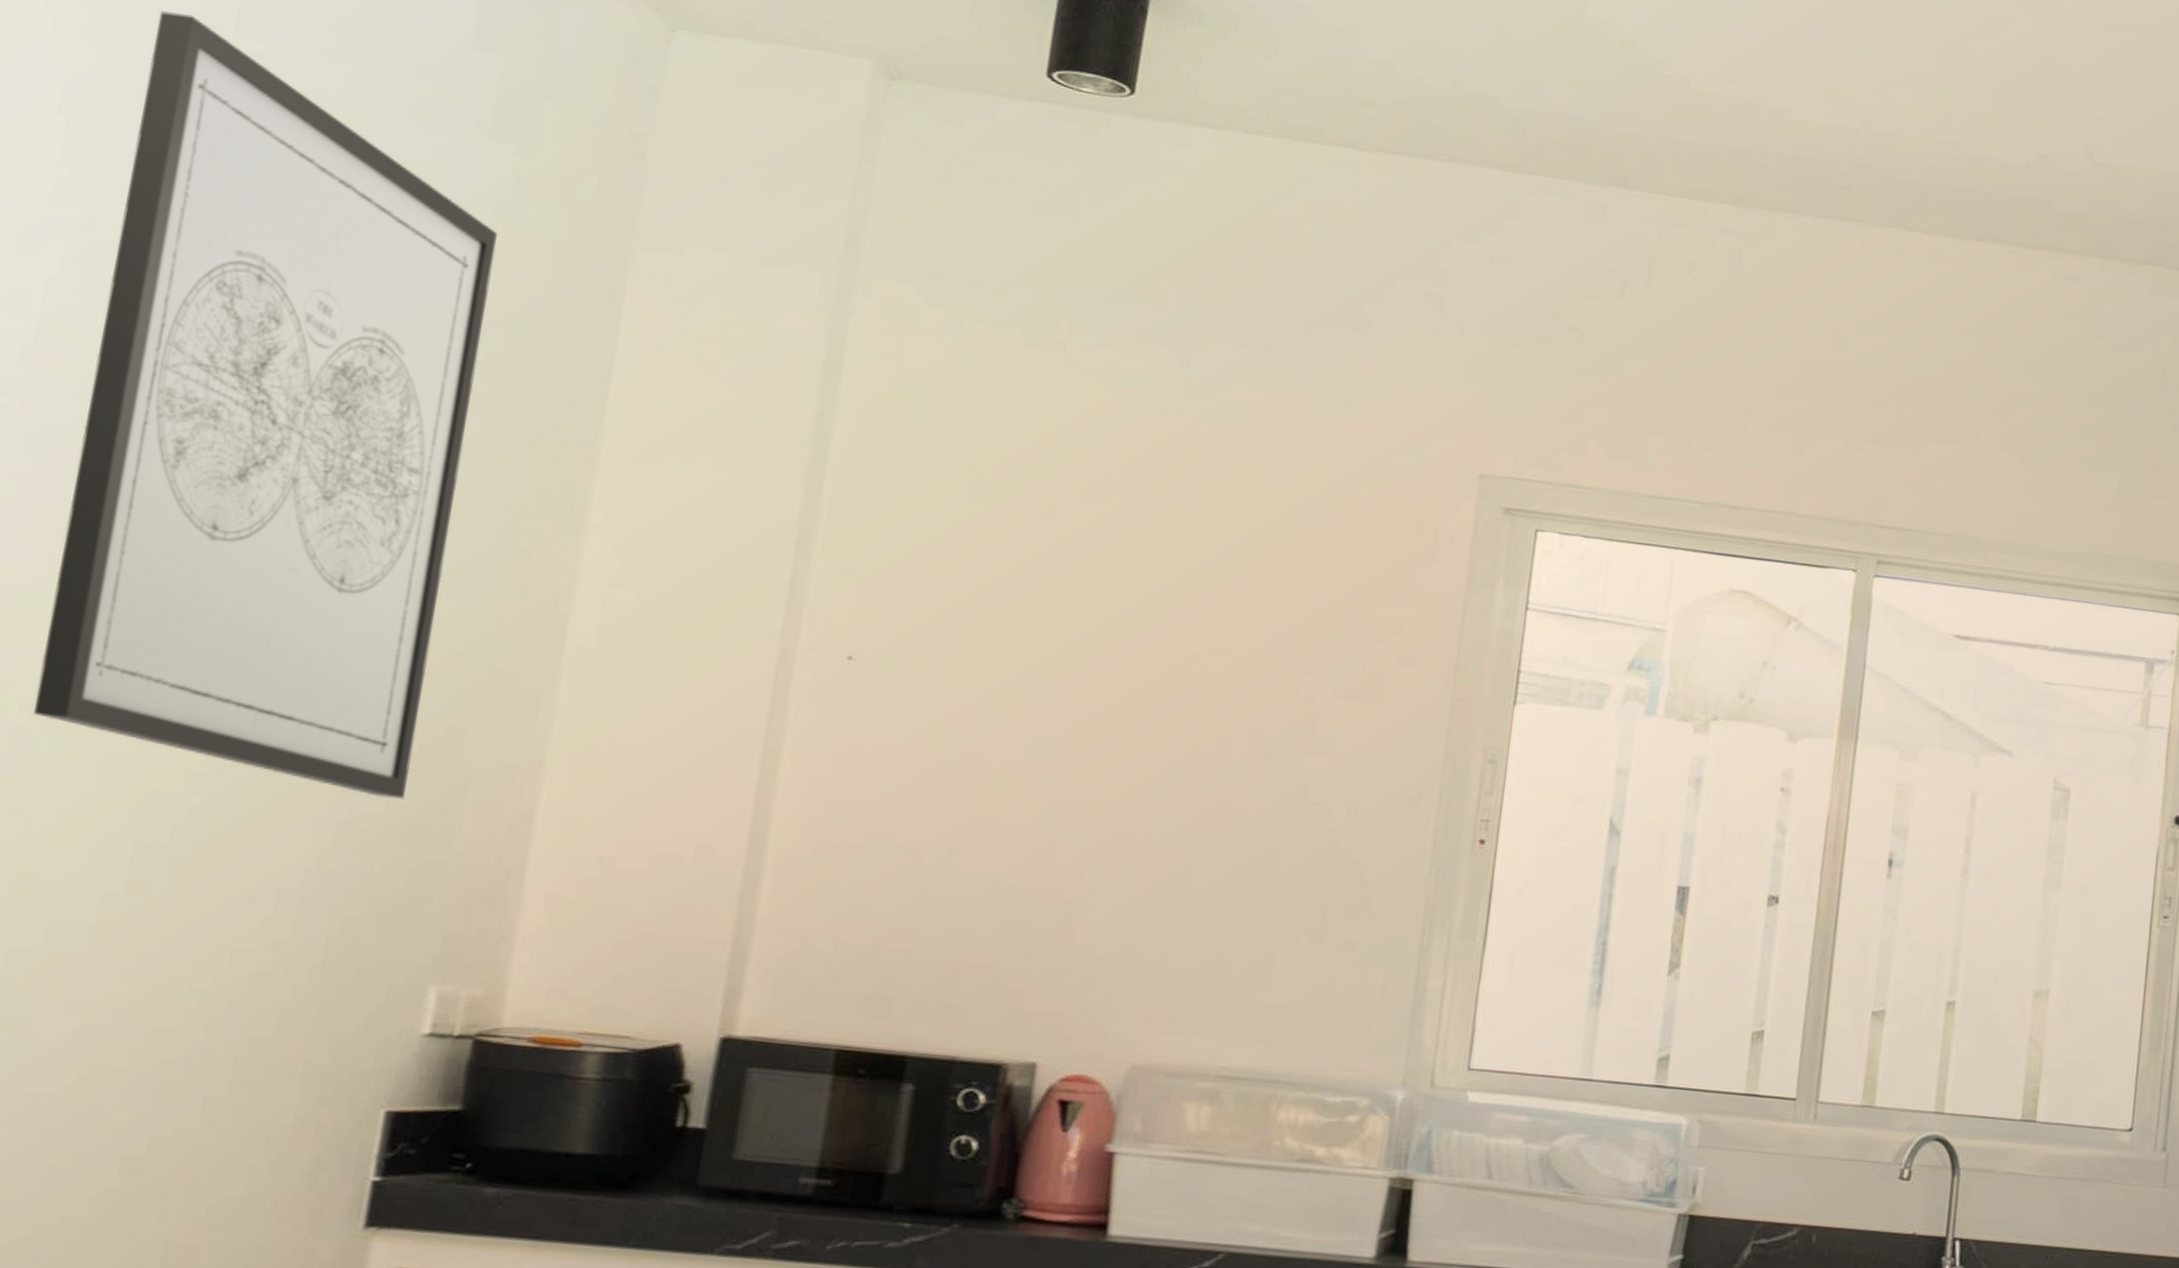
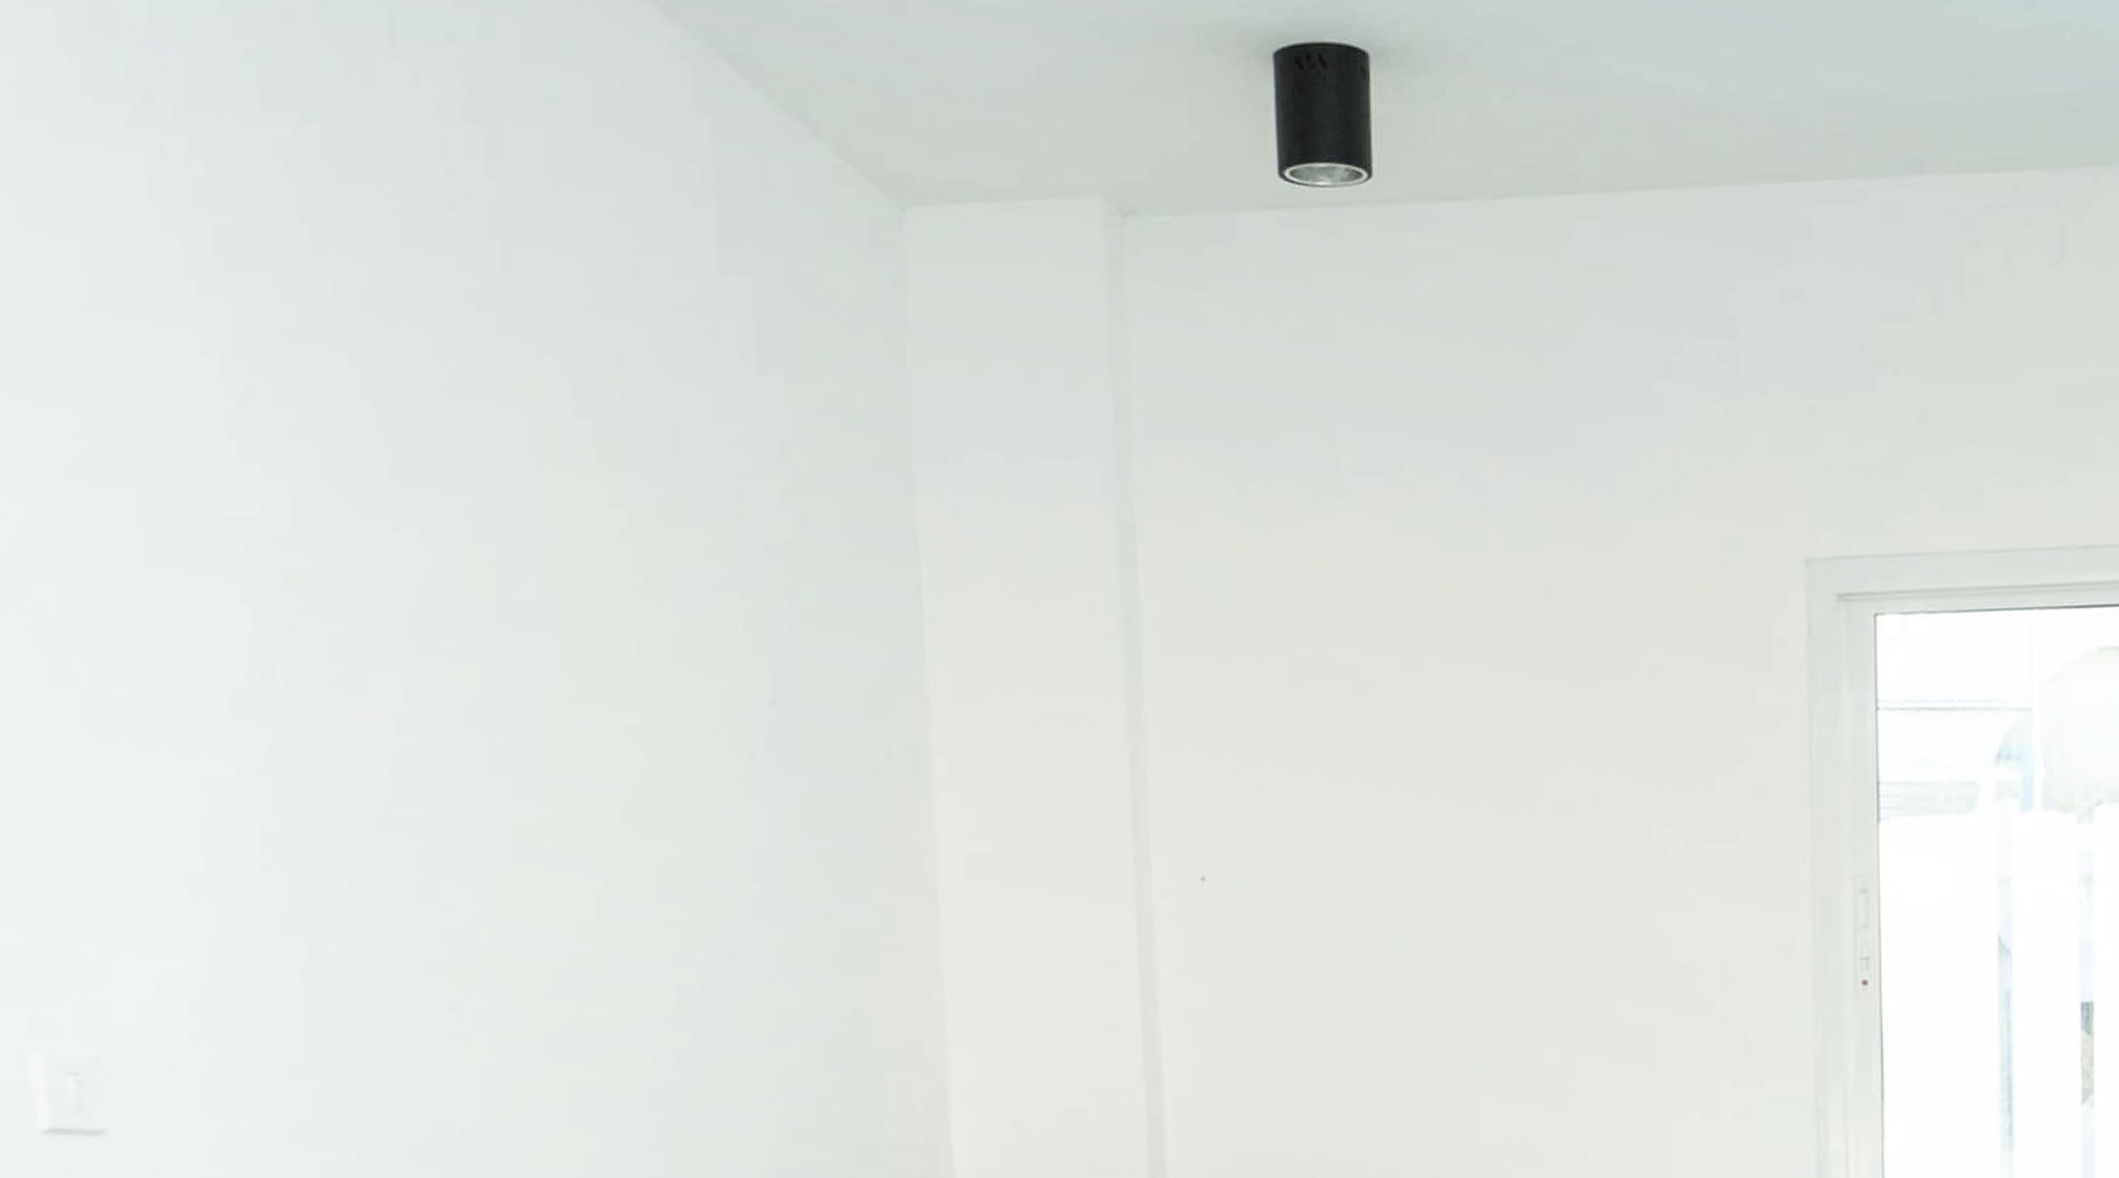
wall art: present [34,11,497,799] -> none [435,296,830,1090]

